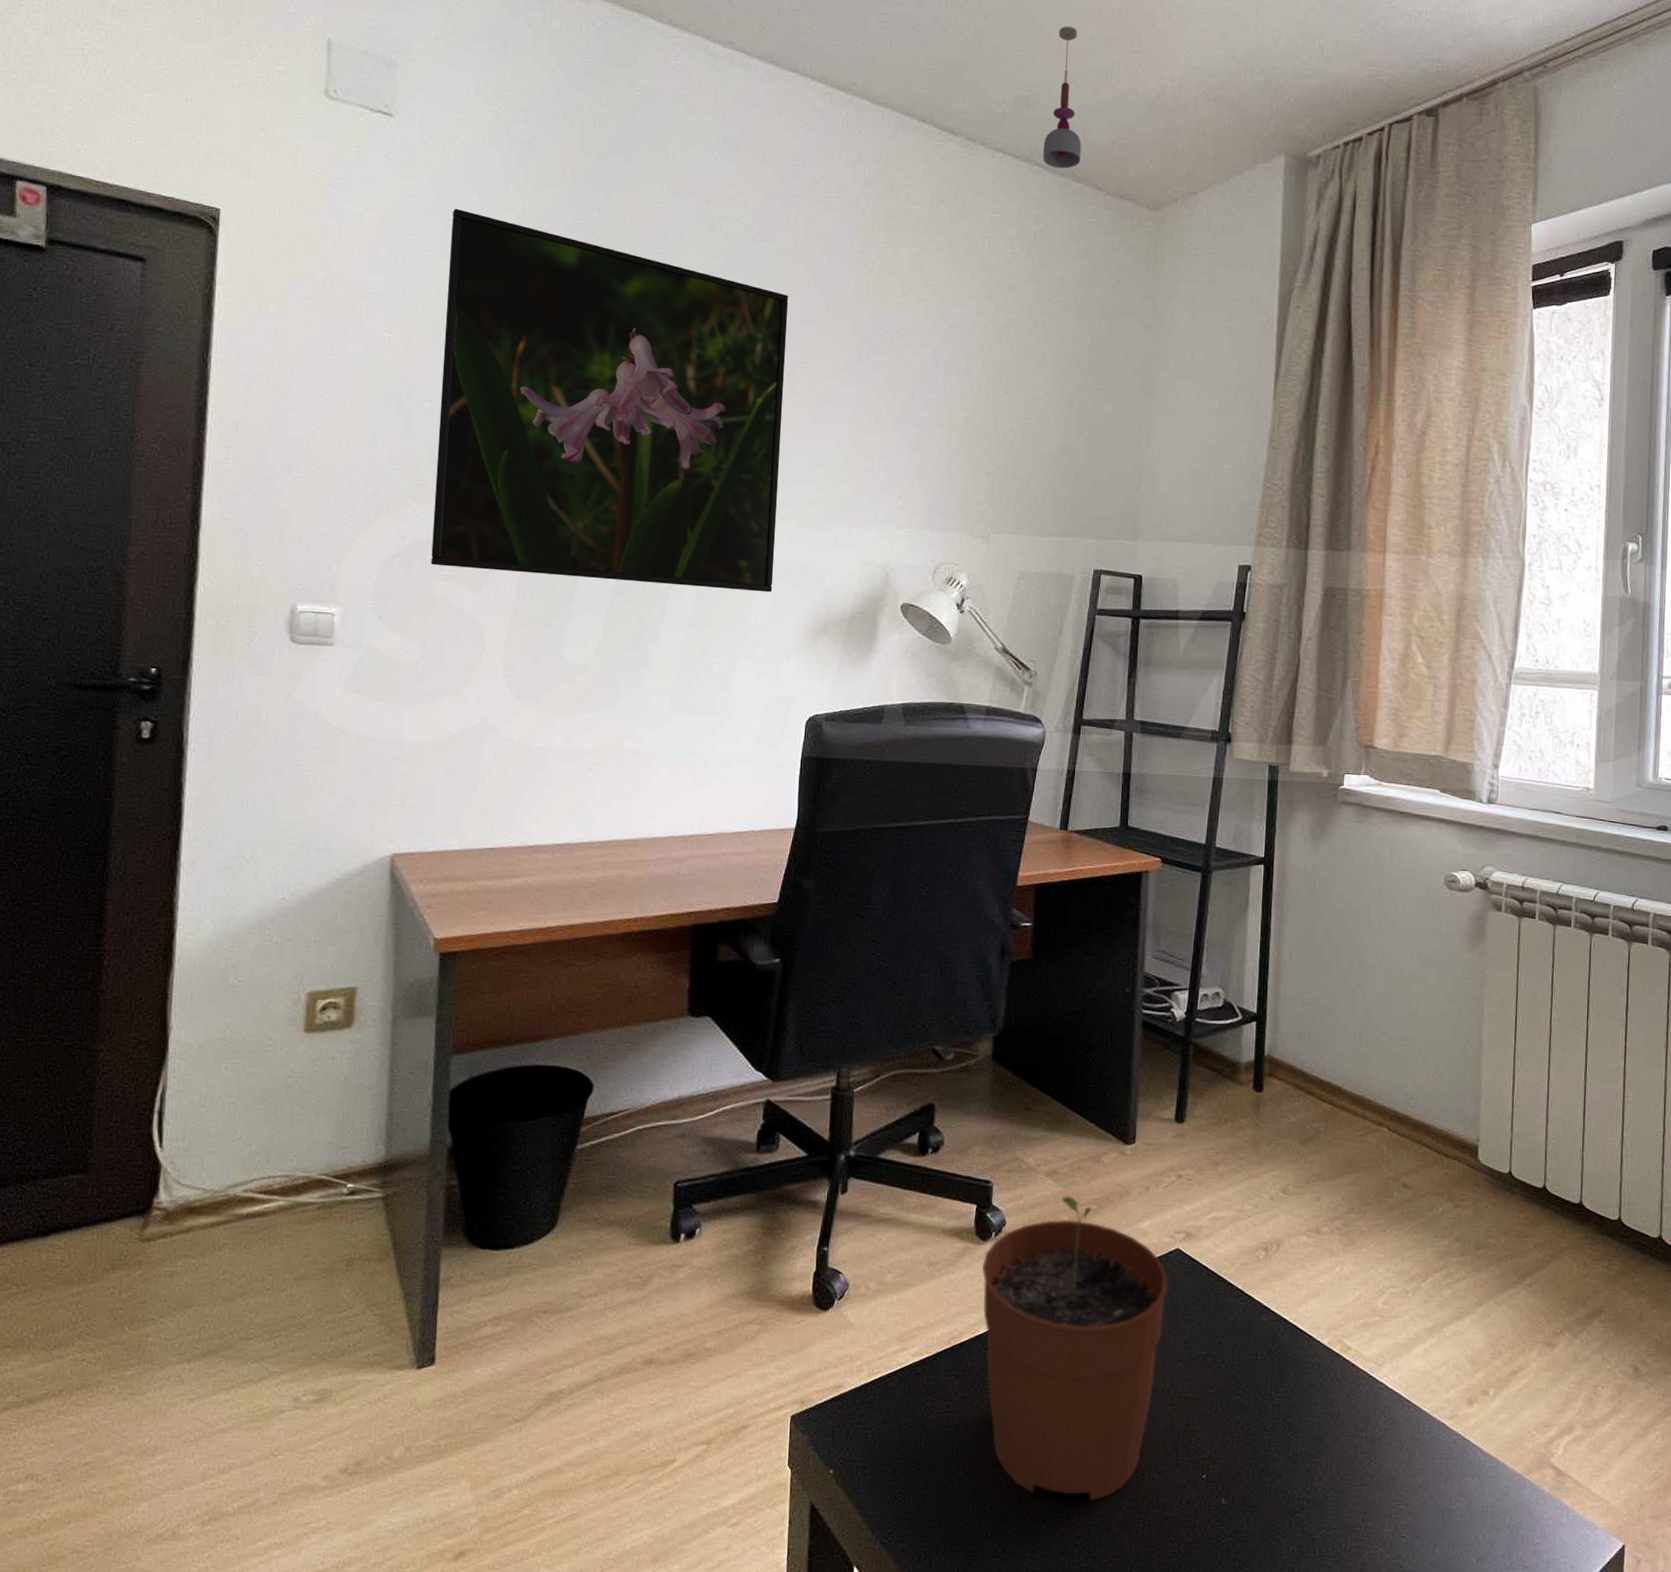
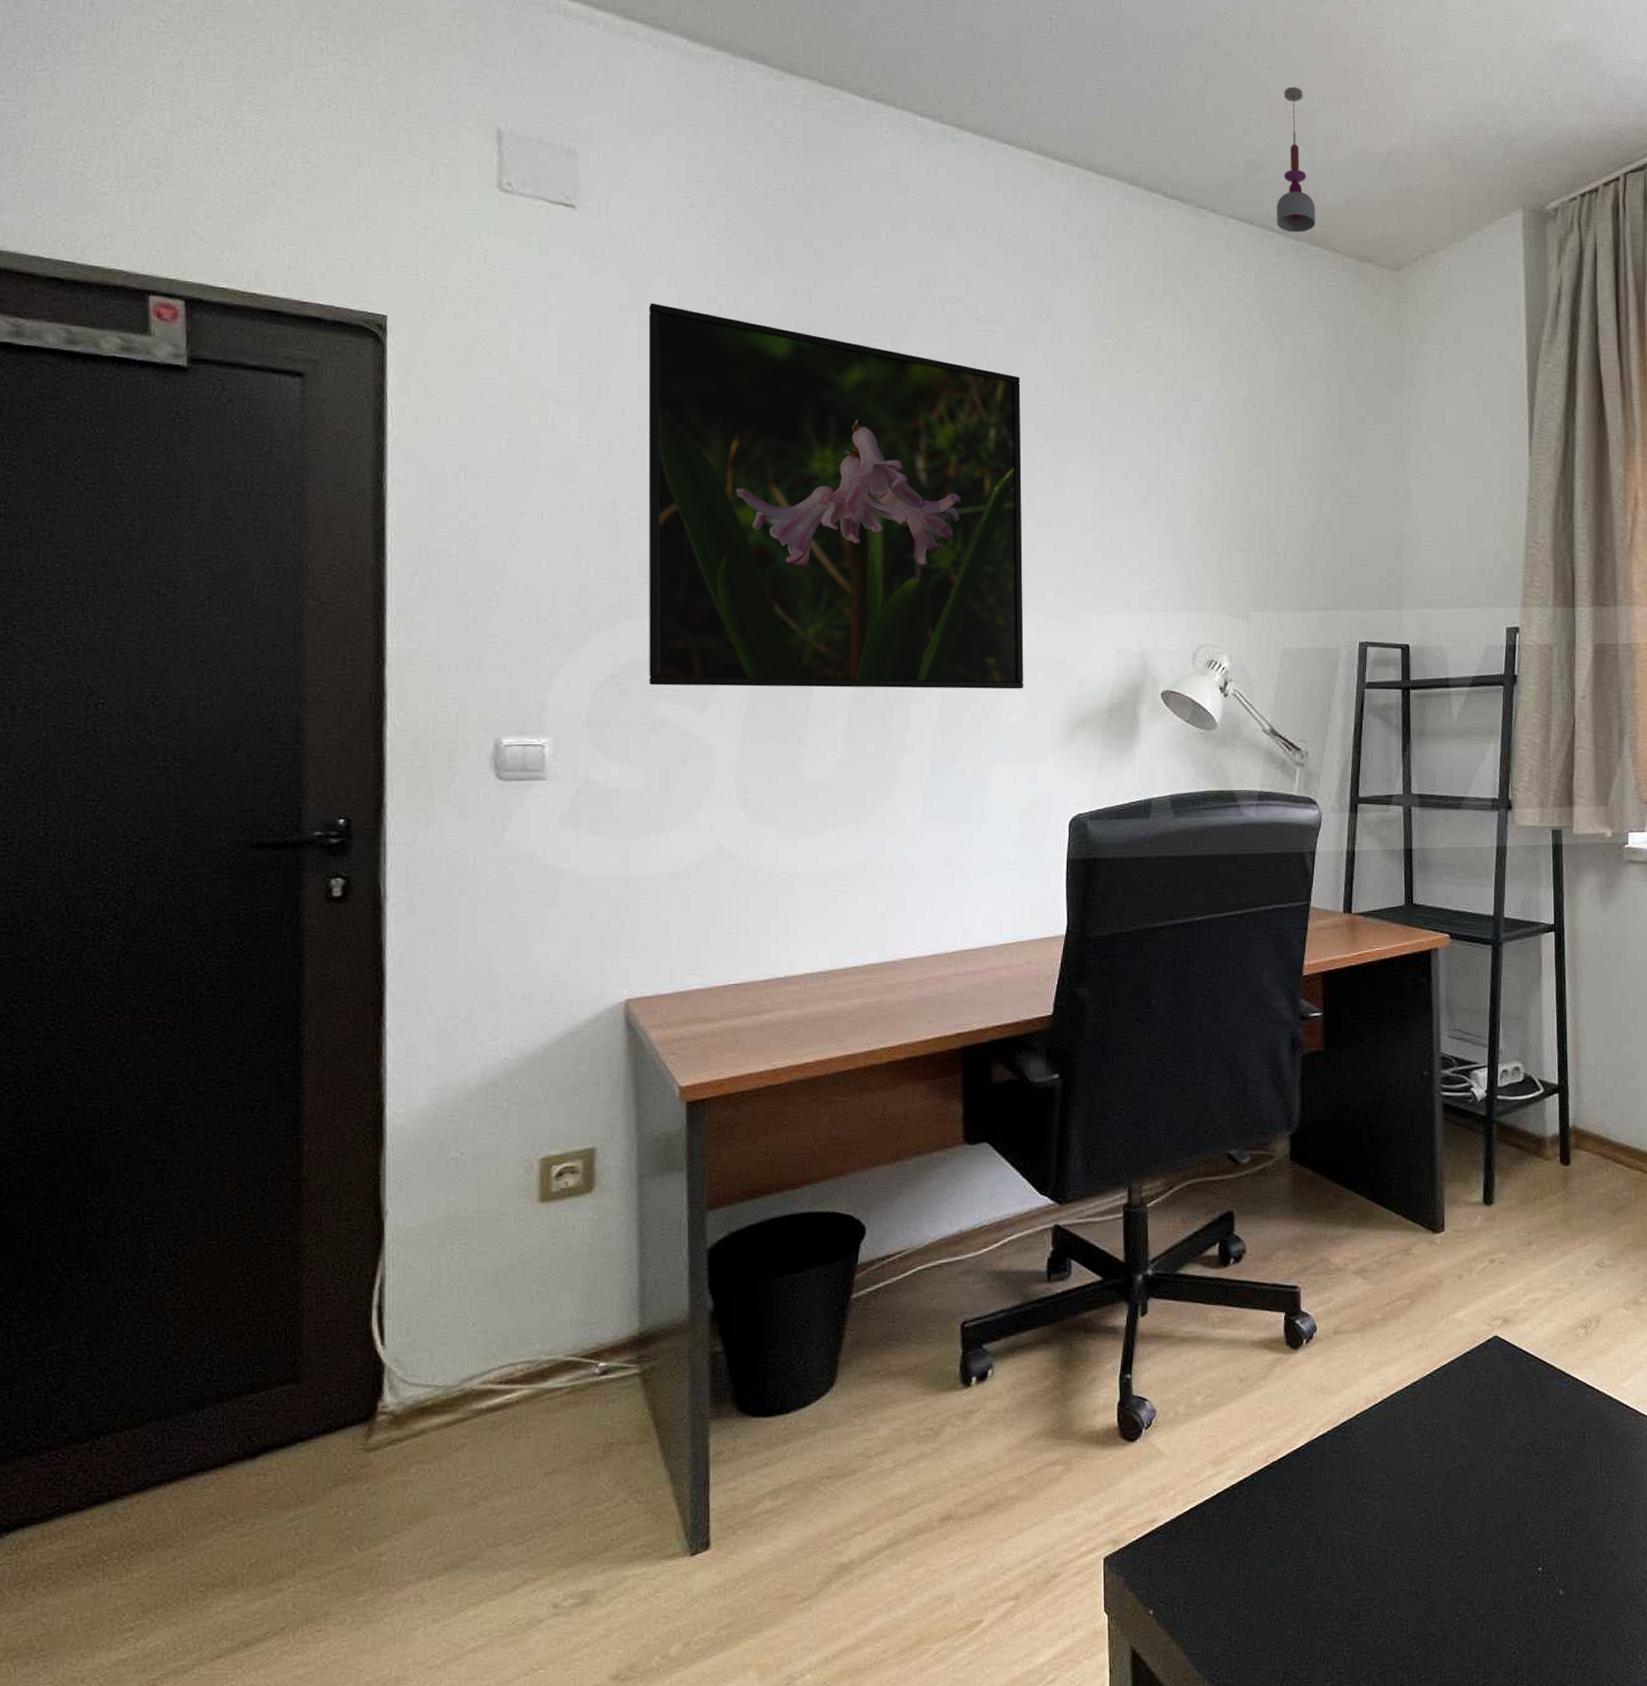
plant pot: present [981,1196,1169,1502] -> none [1294,1293,1489,1610]

